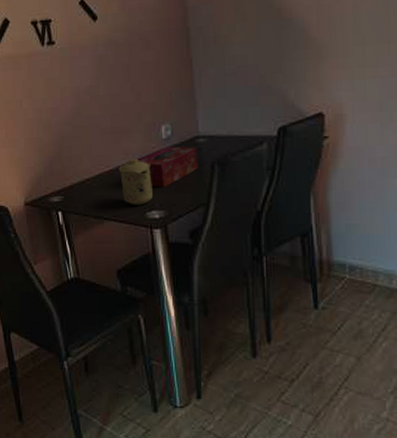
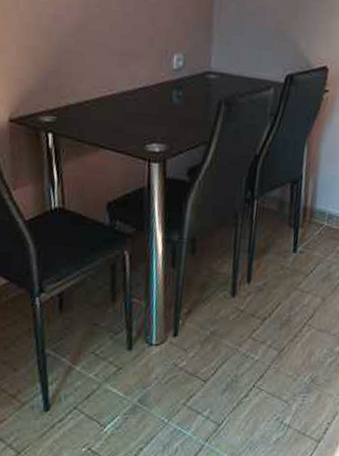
mug: present [118,159,153,205] -> none [122,85,157,137]
tissue box: present [137,146,198,187] -> none [144,77,207,120]

